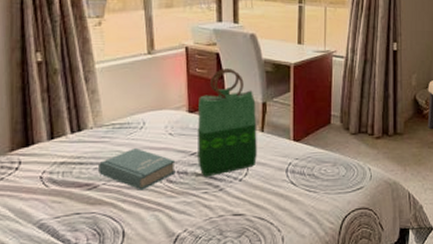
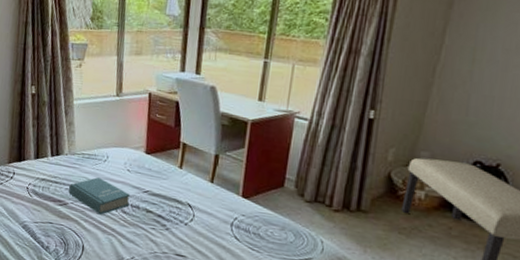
tote bag: present [197,69,257,177] -> none [149,117,209,215]

